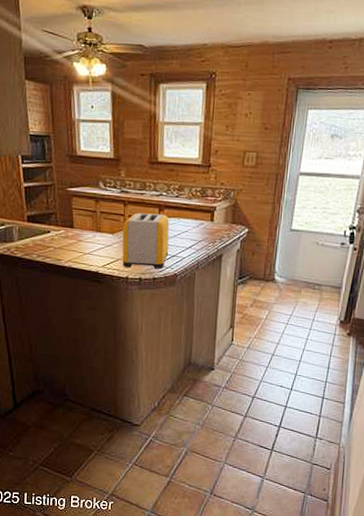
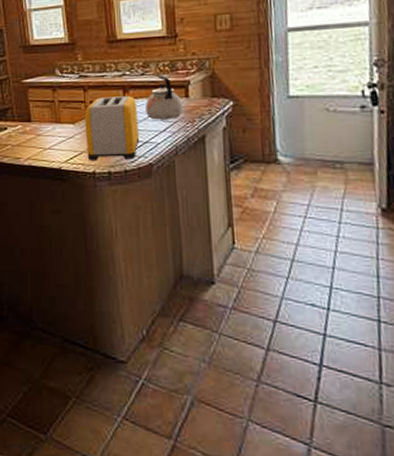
kettle: none [176,199,208,239] -> present [145,75,183,120]

